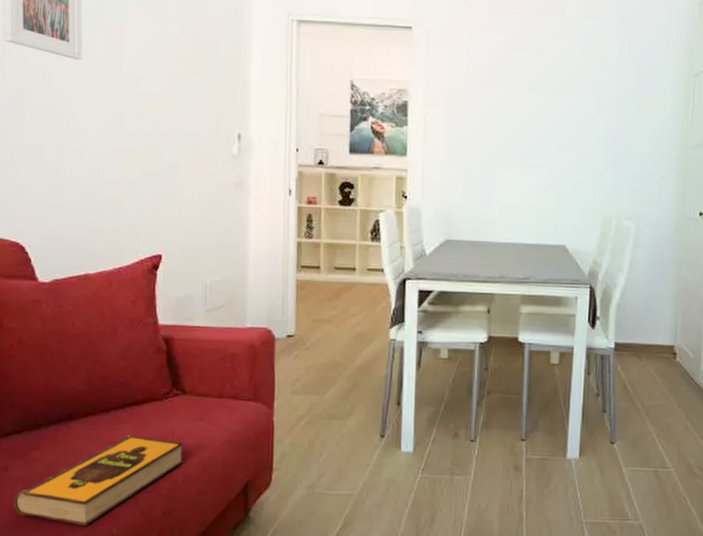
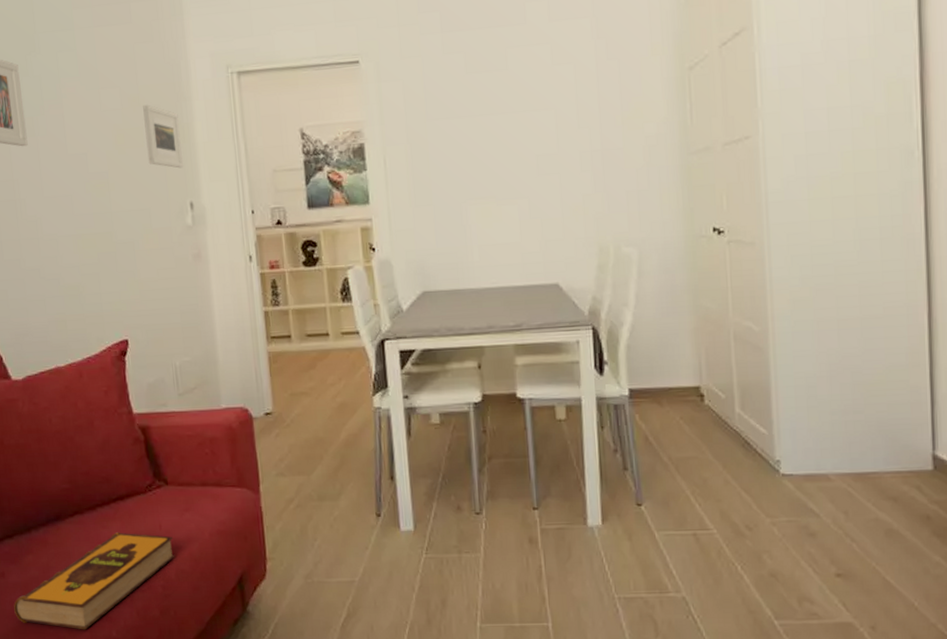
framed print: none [202,37,236,101] -> present [143,104,183,169]

